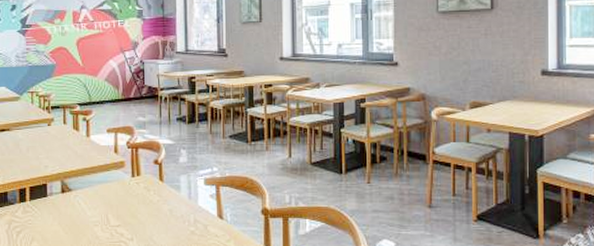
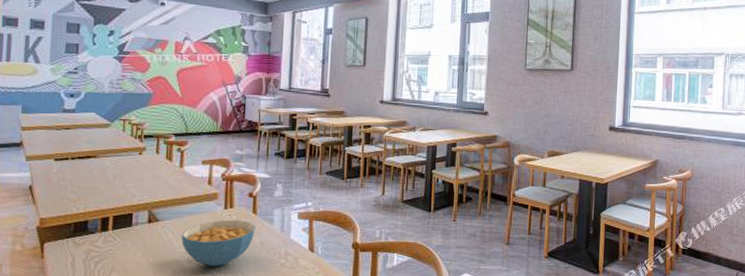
cereal bowl: none [94,187,163,236] -> present [181,219,256,267]

